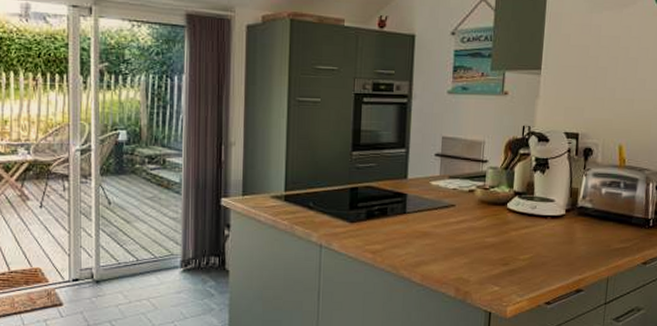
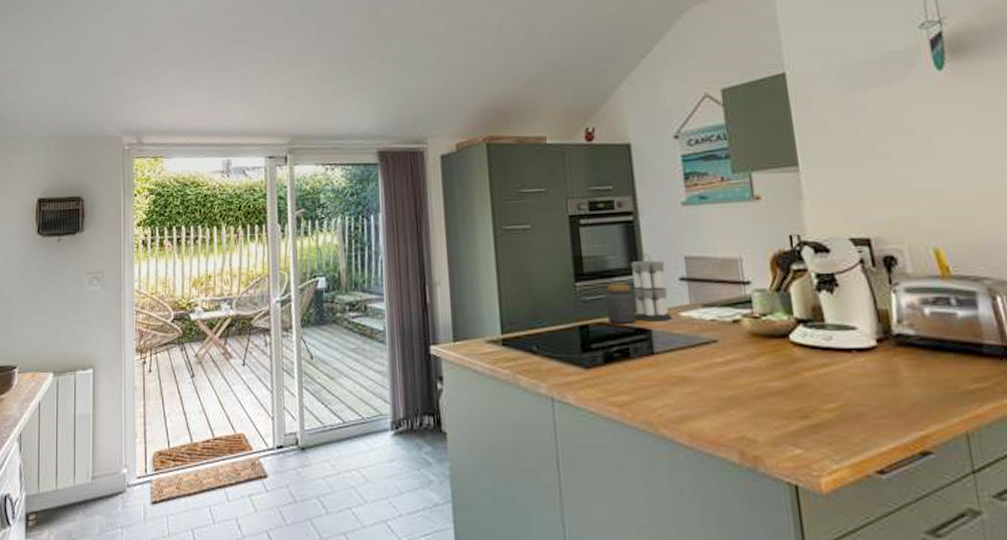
jar: none [375,155,397,188] -> present [606,283,636,324]
spice rack: none [395,131,425,188] -> present [630,253,672,322]

